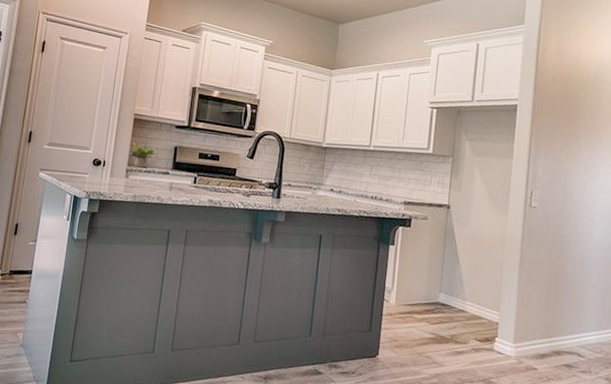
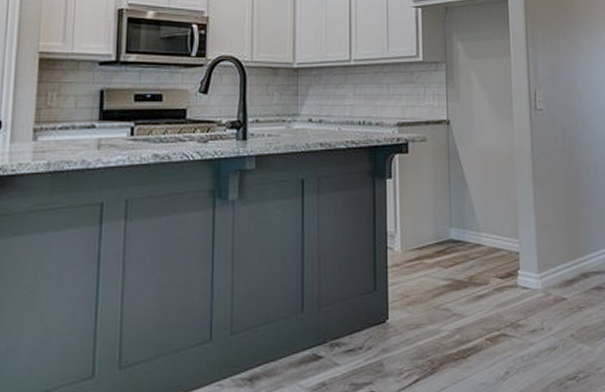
potted plant: present [129,142,156,170] -> none [36,91,74,127]

